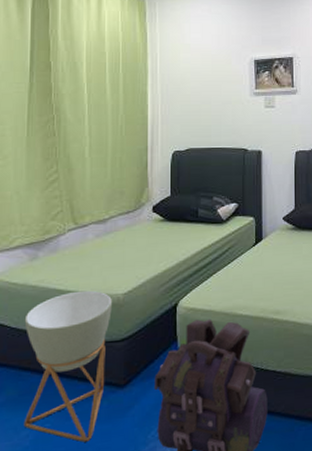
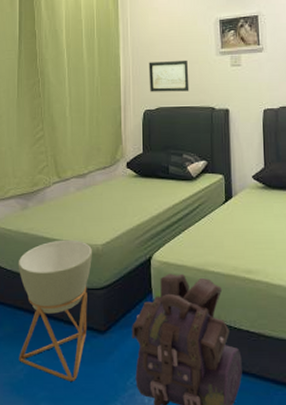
wall art: none [179,99,222,133] -> present [148,60,189,92]

